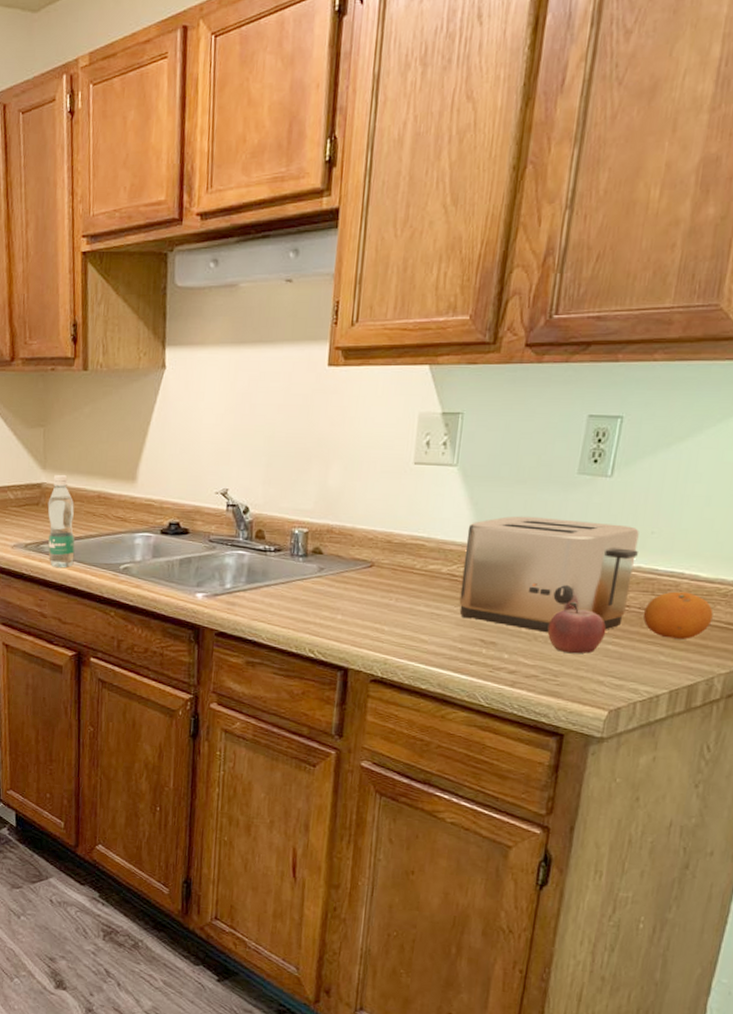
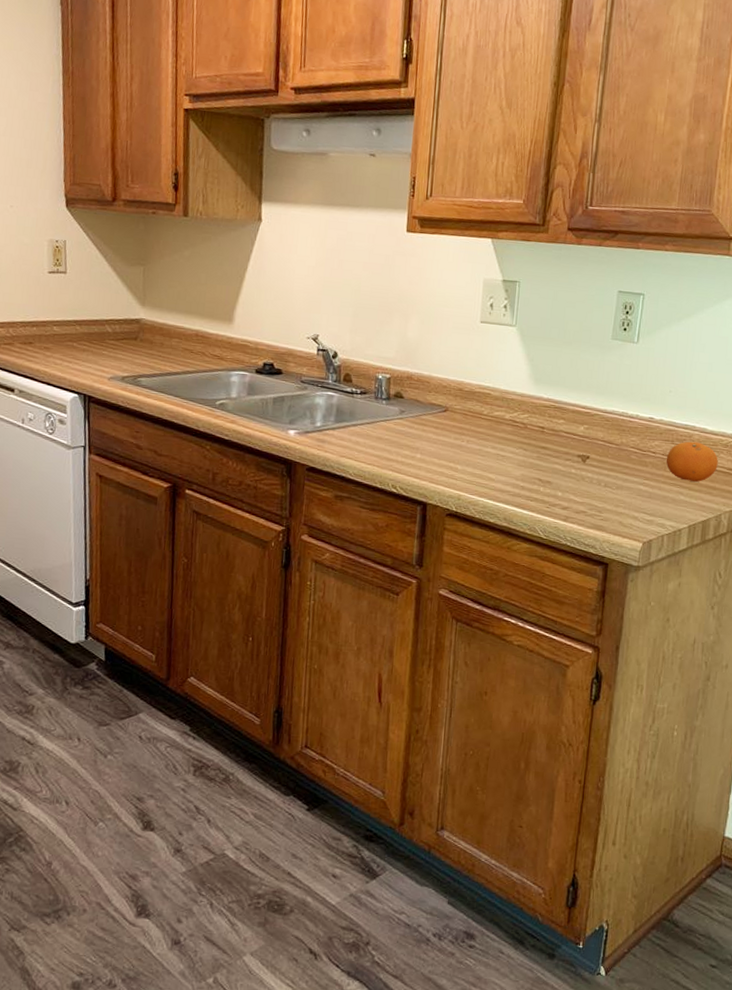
bottle: present [47,474,75,569] -> none [145,311,173,402]
toaster: present [459,516,639,633] -> none [520,372,660,474]
fruit: present [547,602,607,654] -> none [592,448,638,493]

